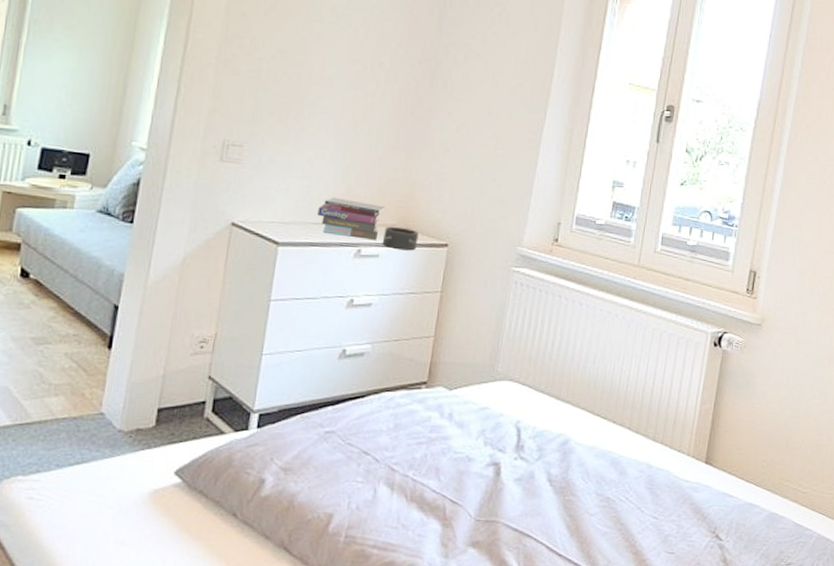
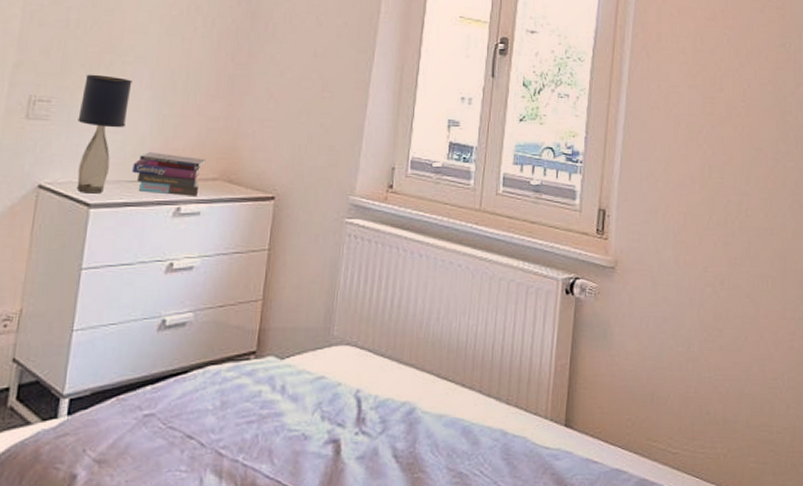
table lamp: none [266,122,319,233] -> present [76,74,132,194]
alarm clock: present [383,226,419,251] -> none [204,180,243,206]

